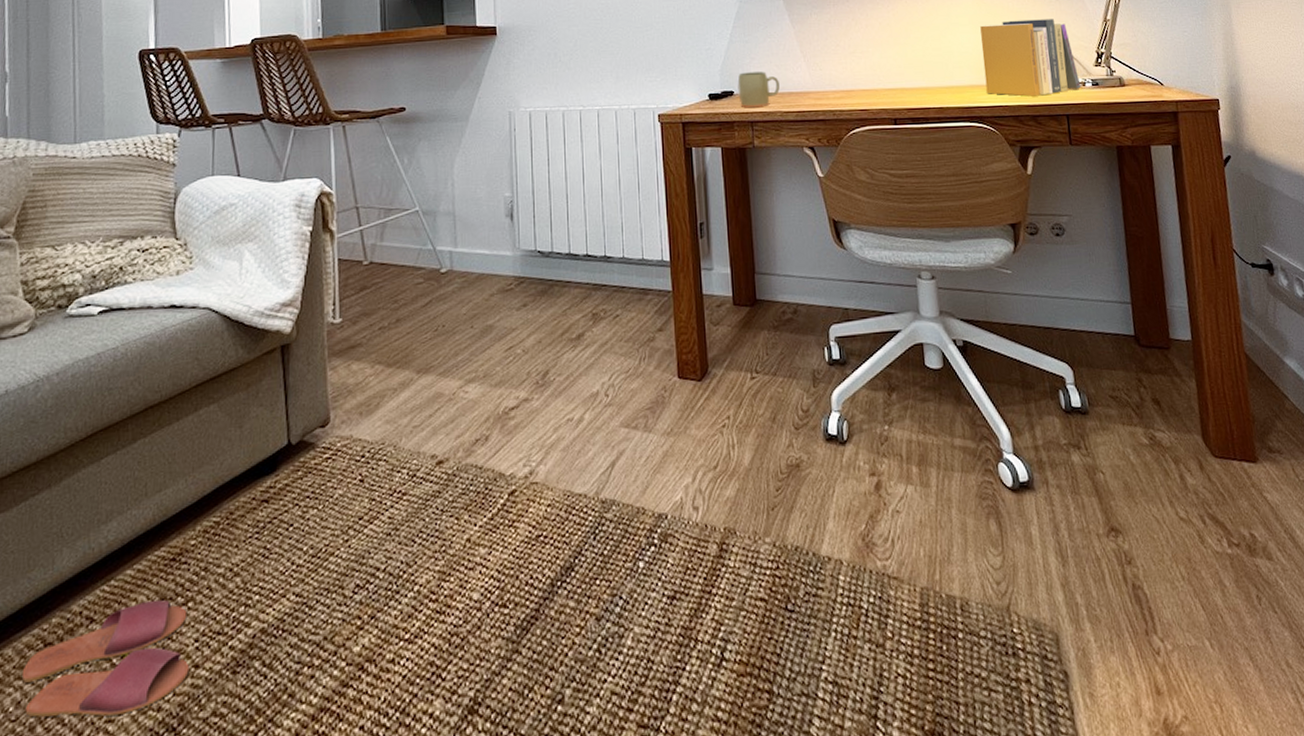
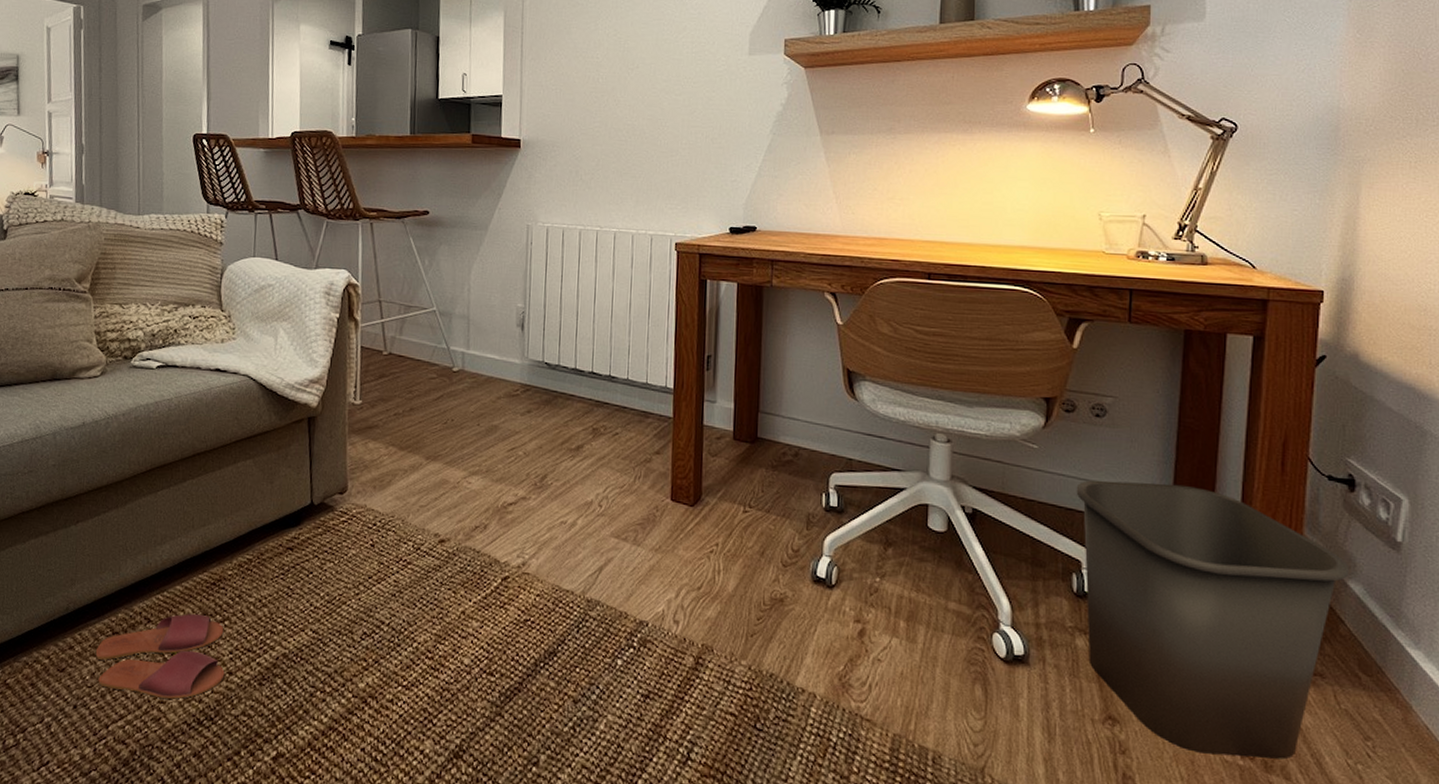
mug: present [737,72,780,107] -> none [761,208,806,246]
books: present [980,19,1081,97] -> none [1039,179,1153,266]
waste bin: none [1049,289,1284,549] -> present [1076,480,1350,759]

